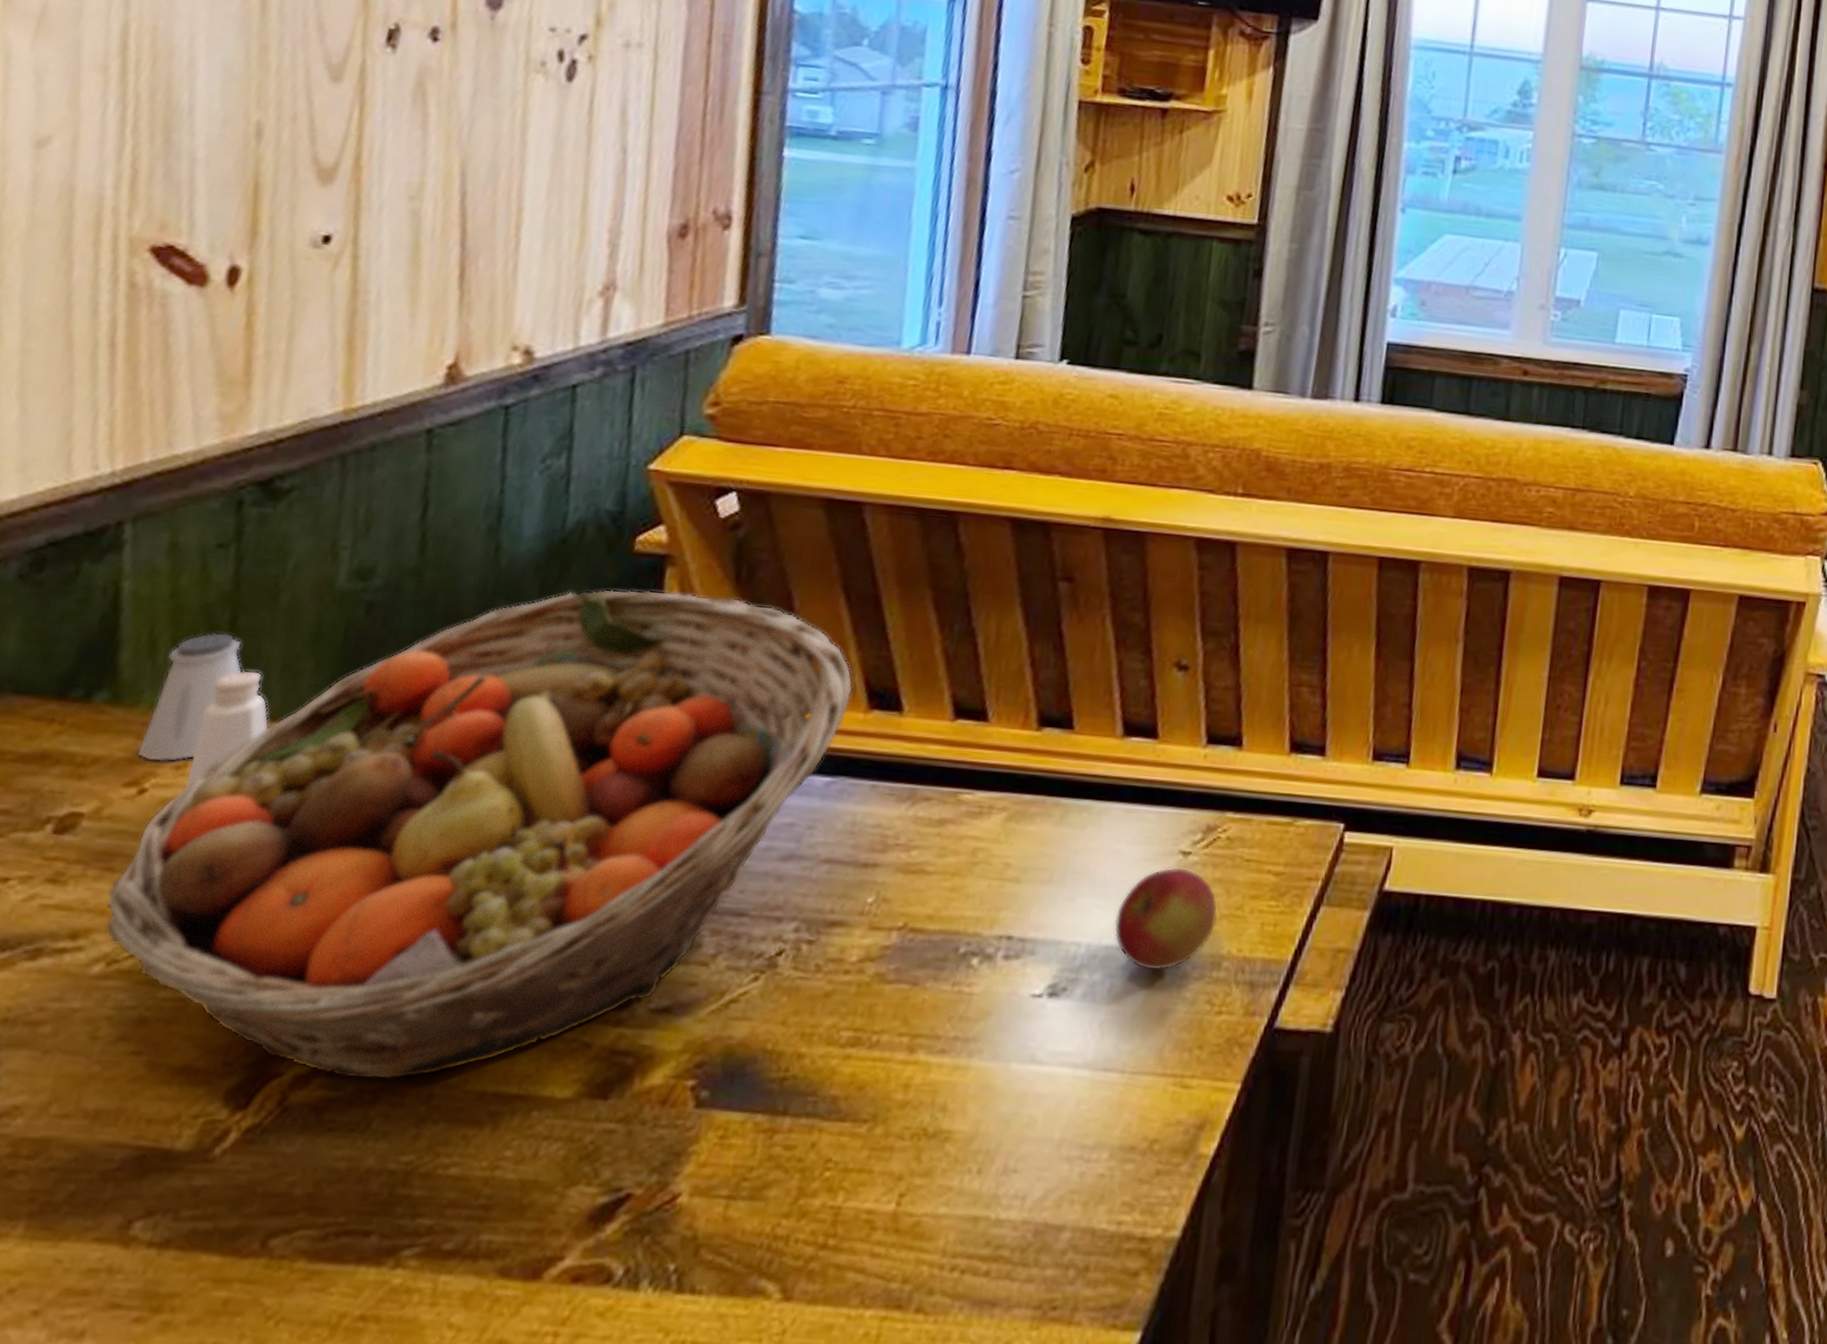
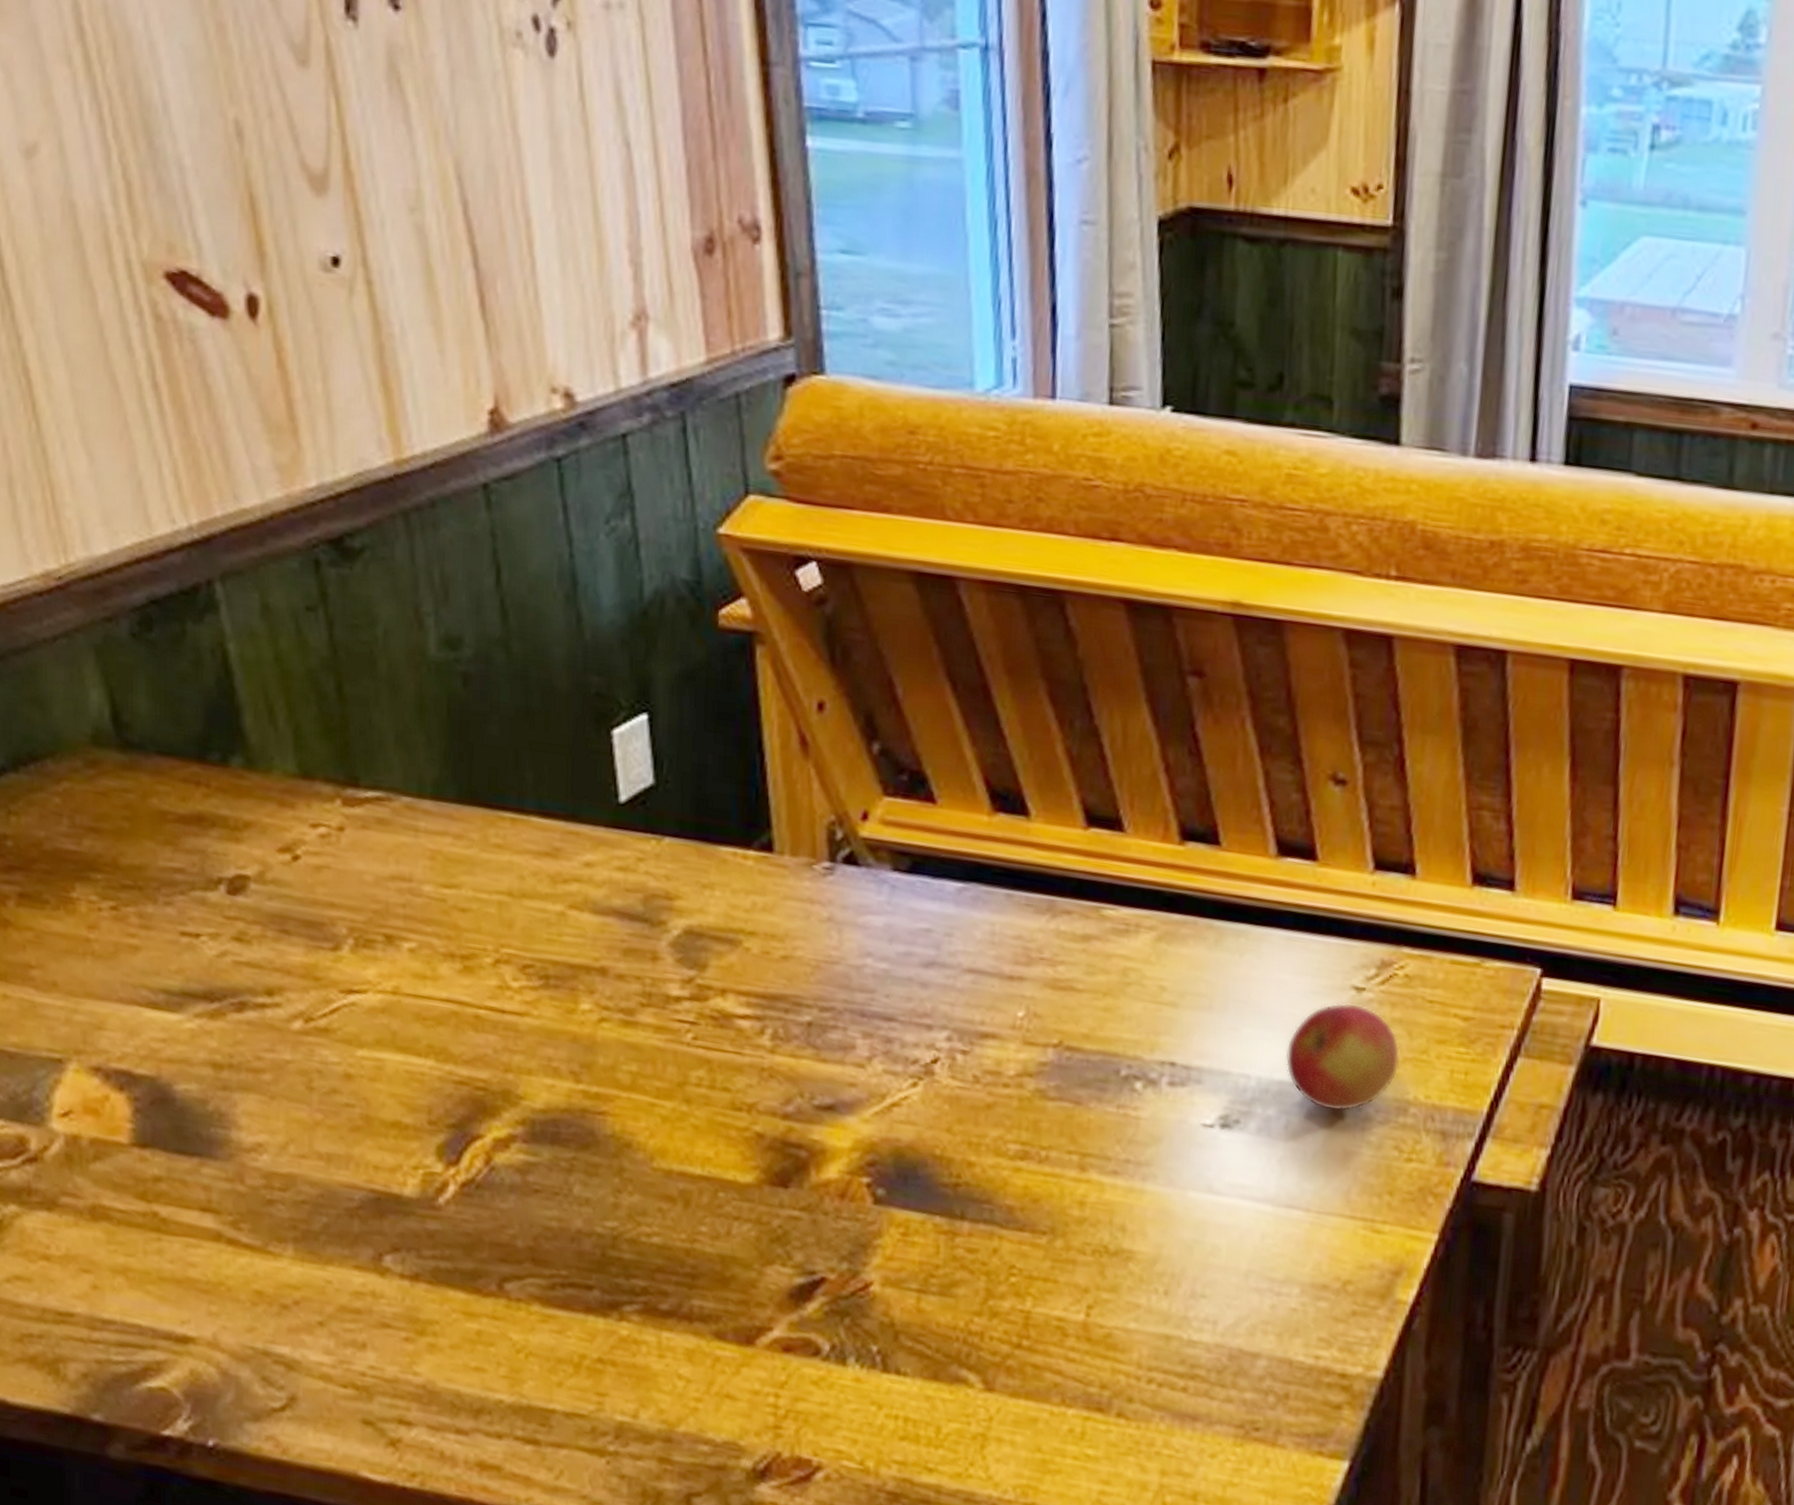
fruit basket: present [104,589,853,1080] -> none [289,668,973,1151]
saltshaker: present [138,632,244,762] -> none [282,699,360,830]
pepper shaker: present [182,670,270,789] -> none [332,740,398,858]

